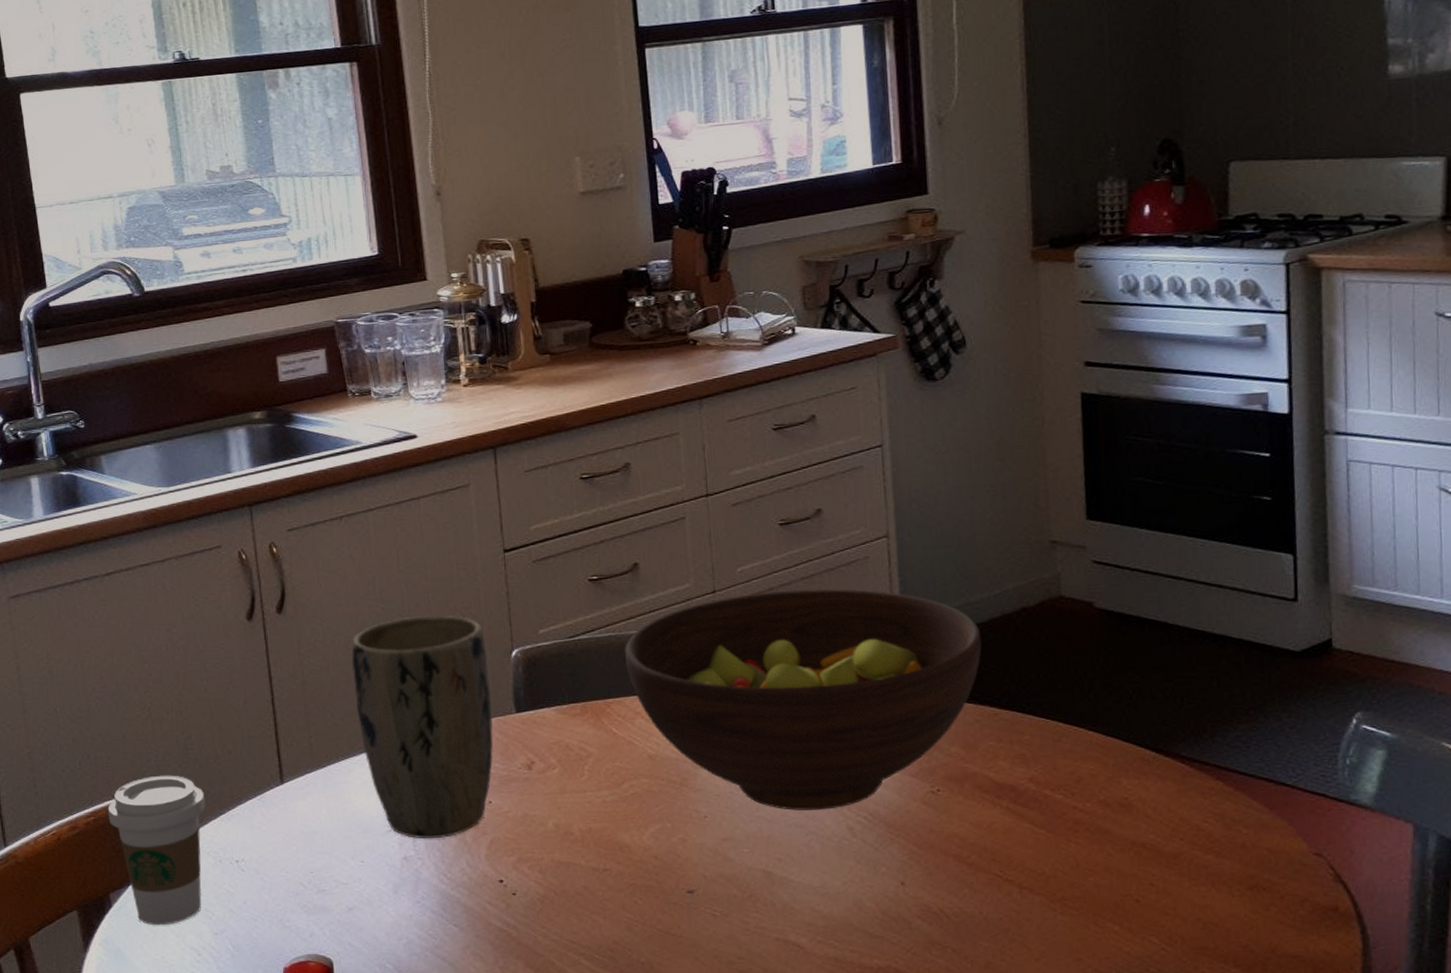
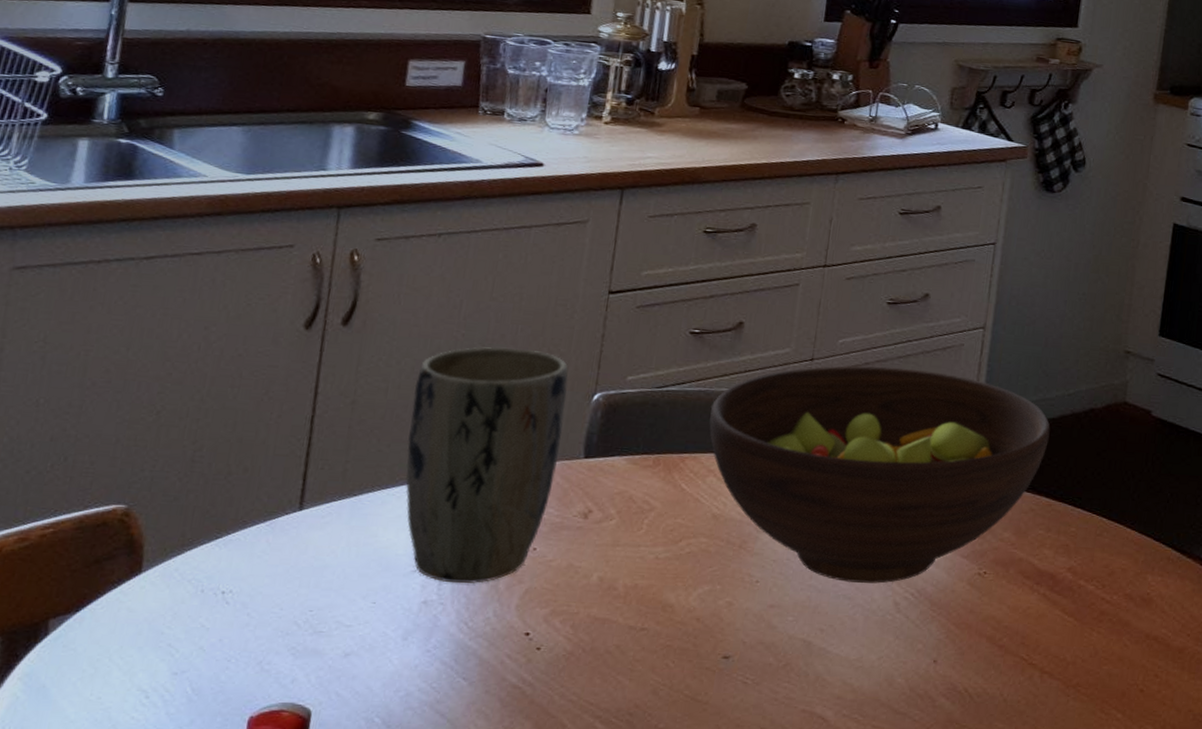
coffee cup: present [107,775,206,926] -> none [71,488,202,661]

